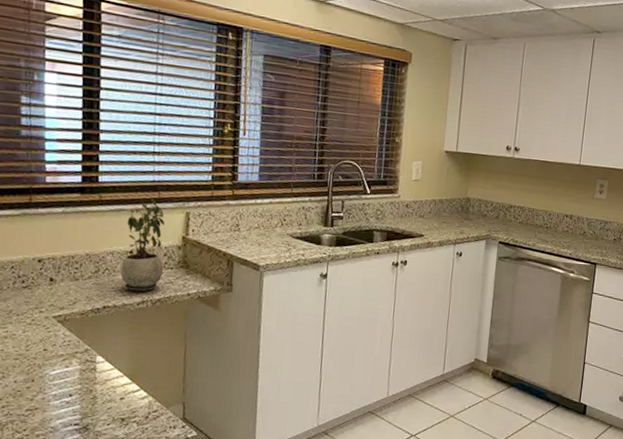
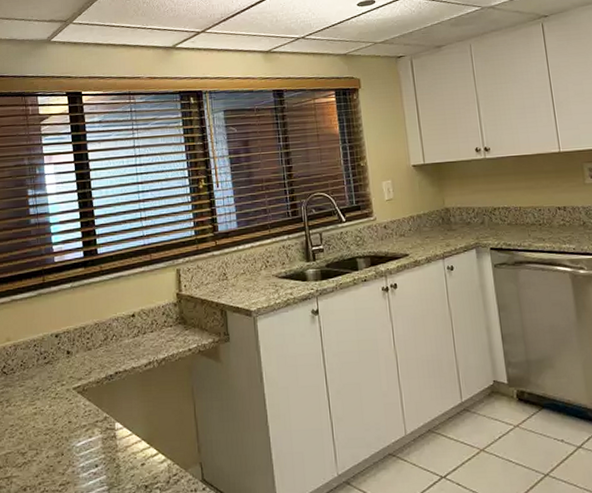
potted plant: present [120,199,164,292] -> none [126,262,163,354]

